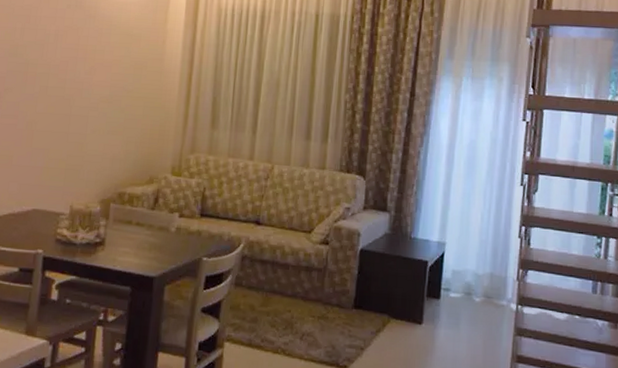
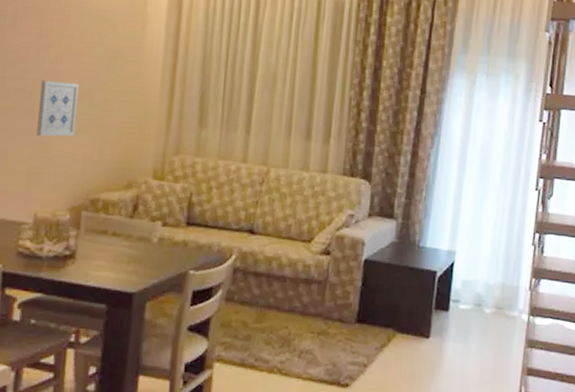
wall art: none [73,89,109,138] -> present [36,80,79,137]

